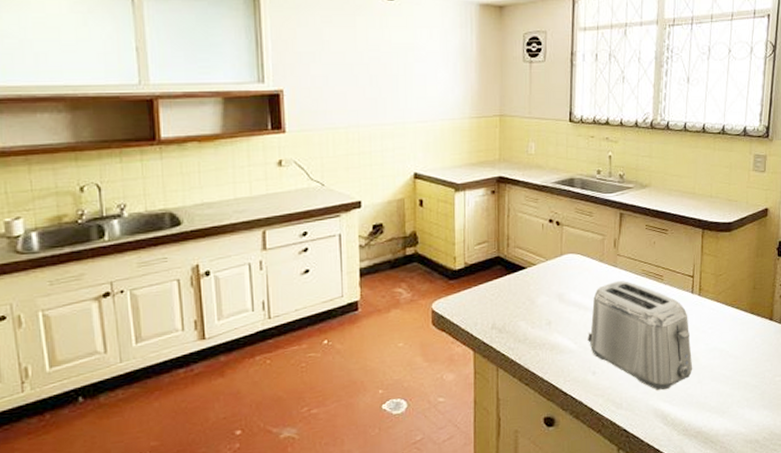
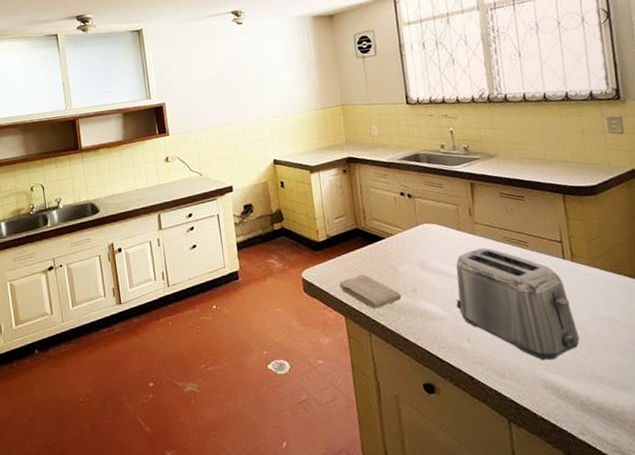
washcloth: none [472,306,535,343] -> present [339,274,402,309]

